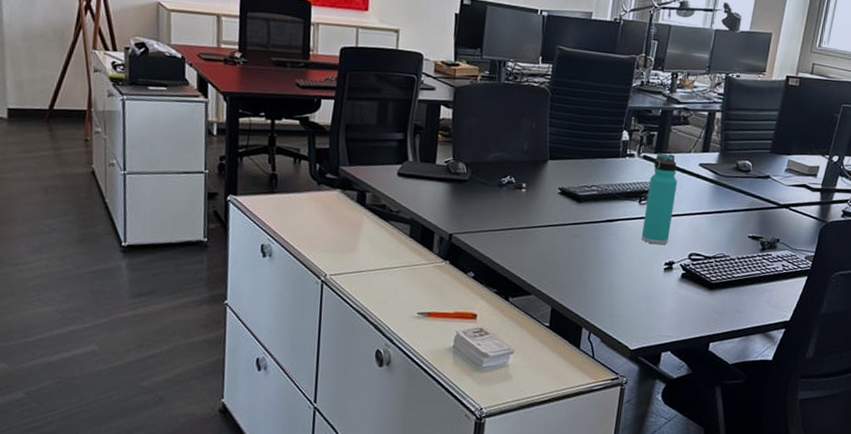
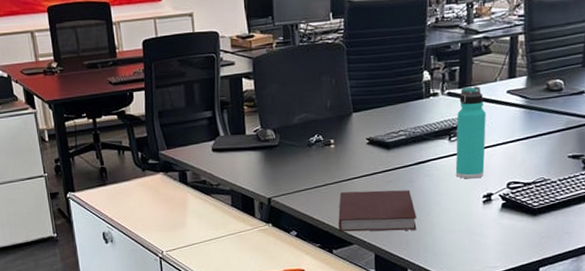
notebook: none [518,239,598,288] -> present [338,190,417,232]

